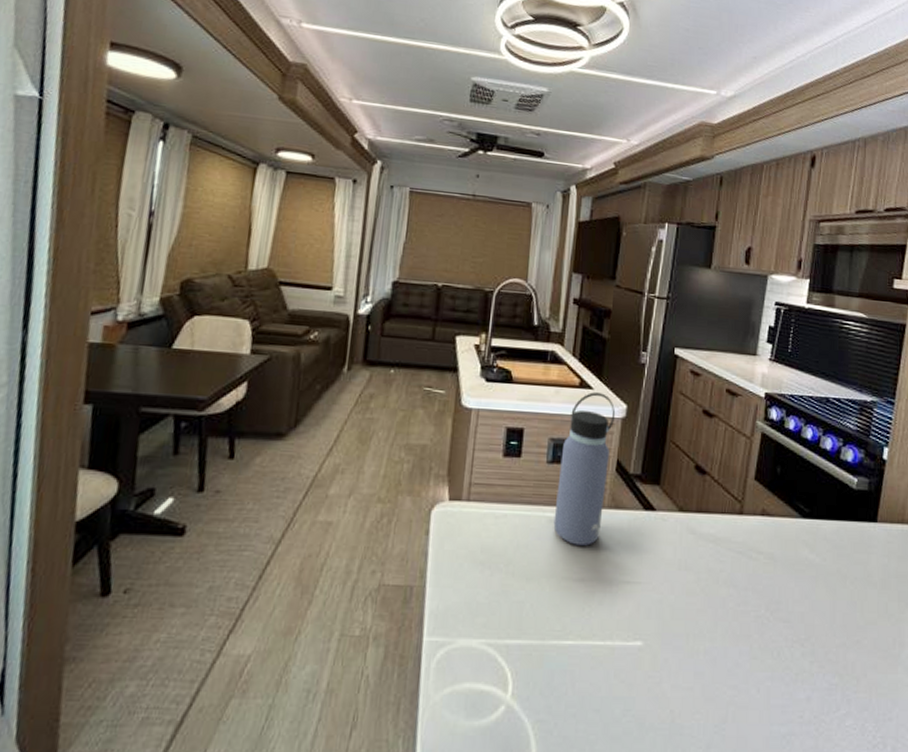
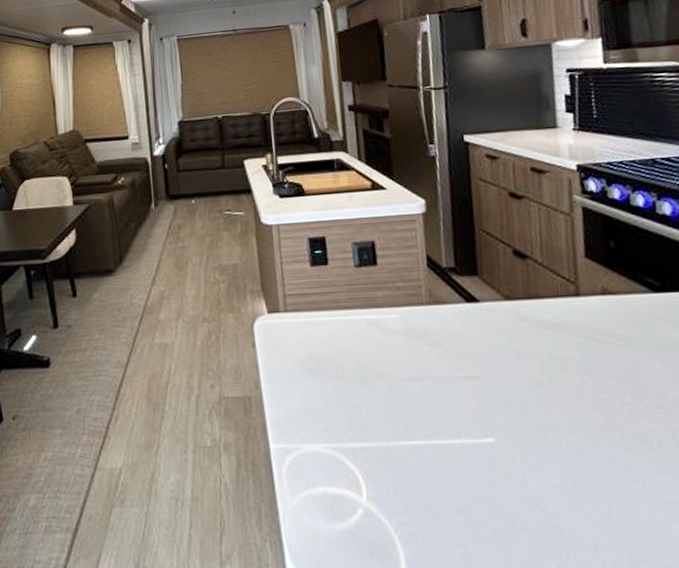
water bottle: present [553,392,616,546] -> none [367,192,425,345]

